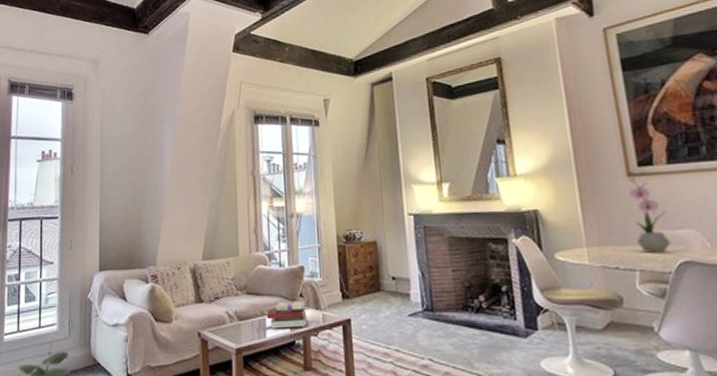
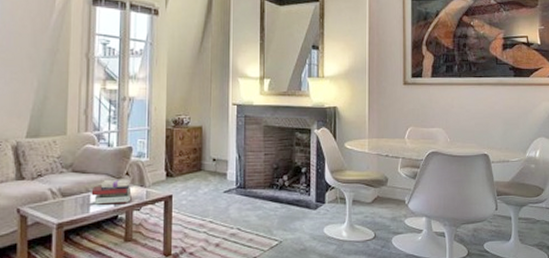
flower arrangement: present [628,176,671,254] -> none [403,84,425,146]

